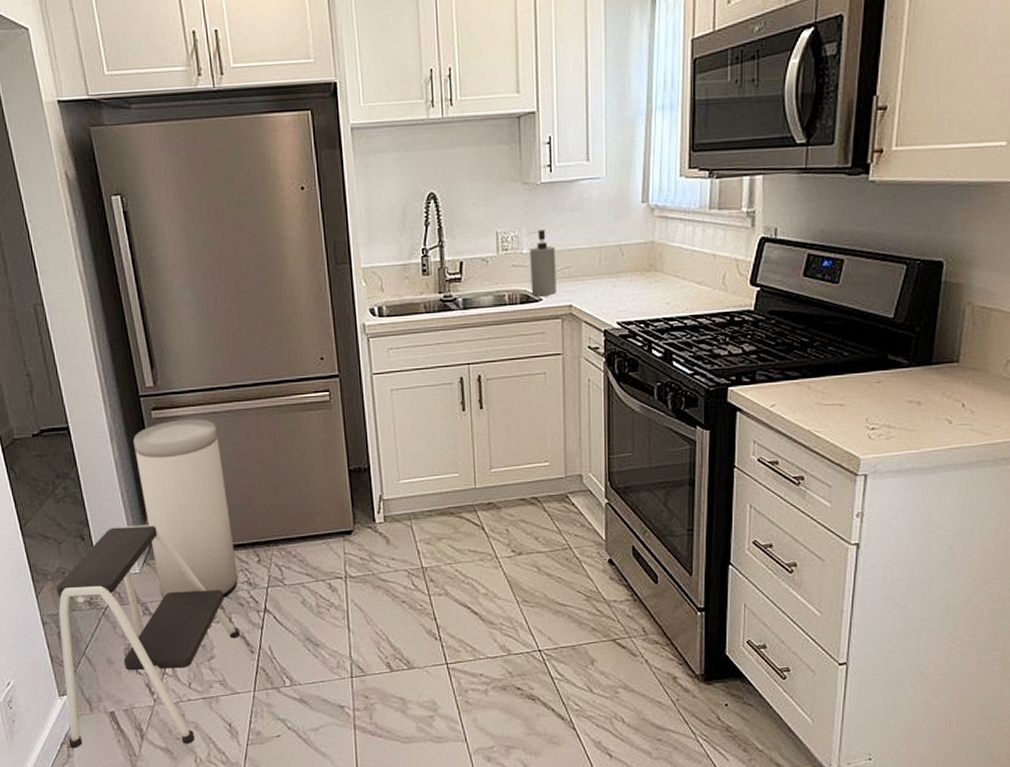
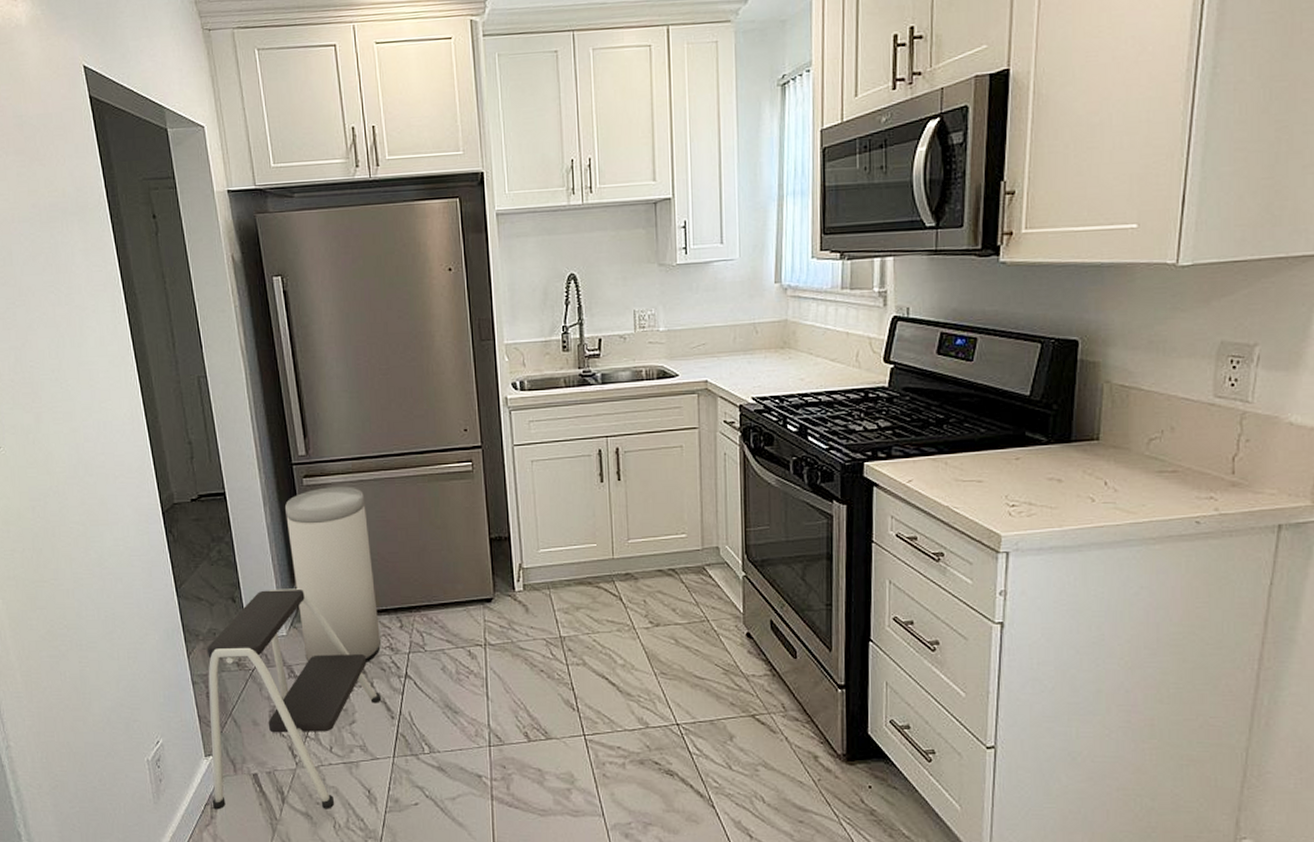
soap dispenser: present [525,230,557,297] -> none [661,308,692,372]

